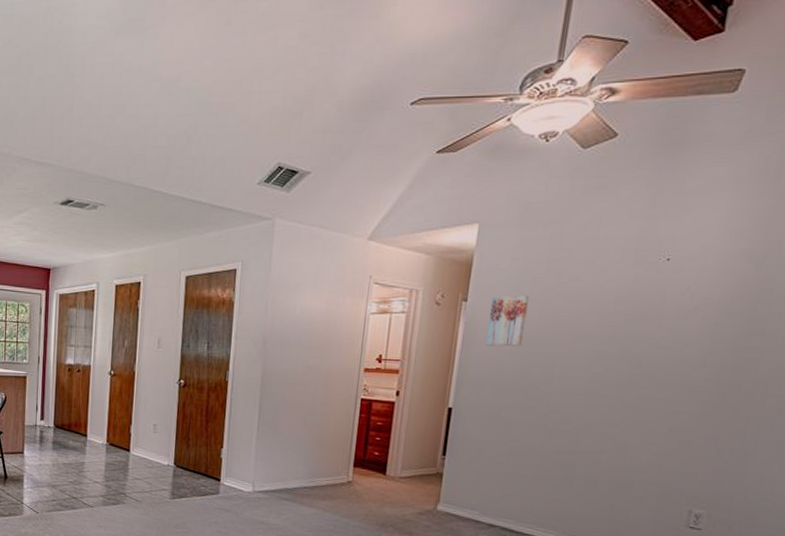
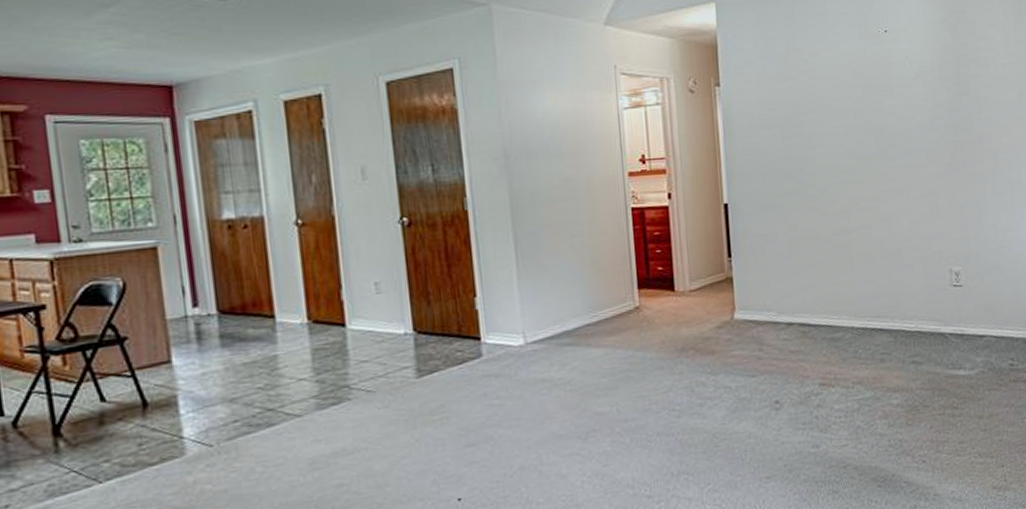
wall art: present [486,295,530,347] -> none [743,75,781,132]

